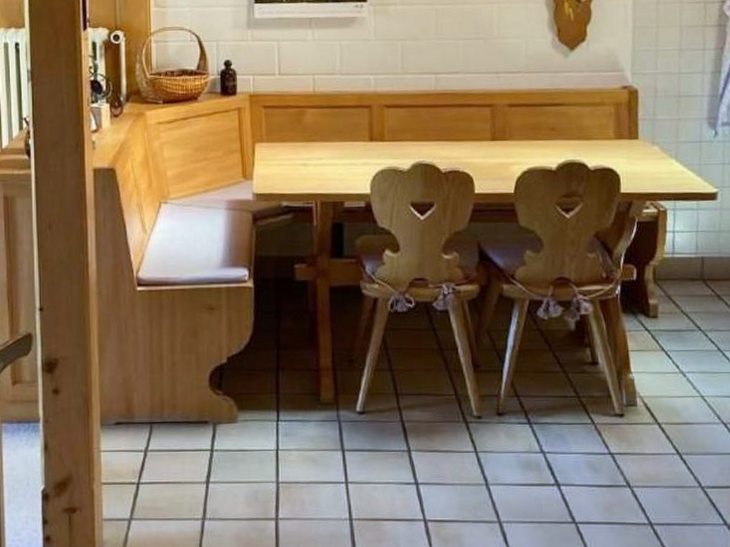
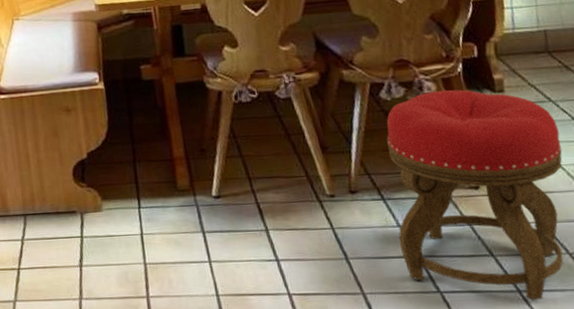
stool: none [539,312,706,535] -> present [386,89,563,301]

